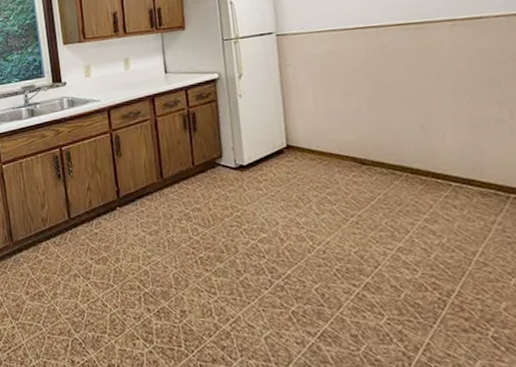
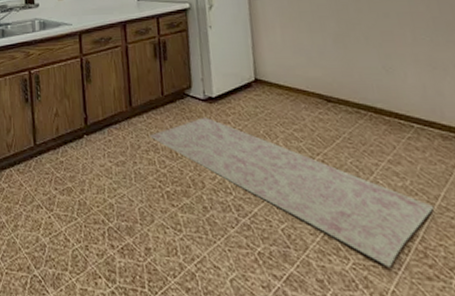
rug: none [181,184,472,322] -> present [149,117,435,268]

